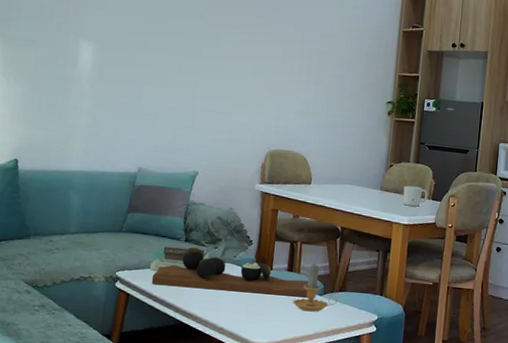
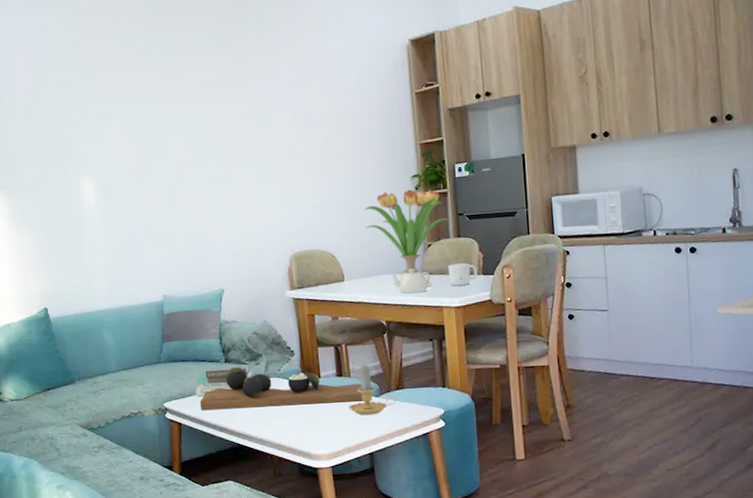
flower arrangement: none [338,111,413,189] -> present [365,189,451,276]
teapot: none [352,183,388,207] -> present [389,268,433,294]

